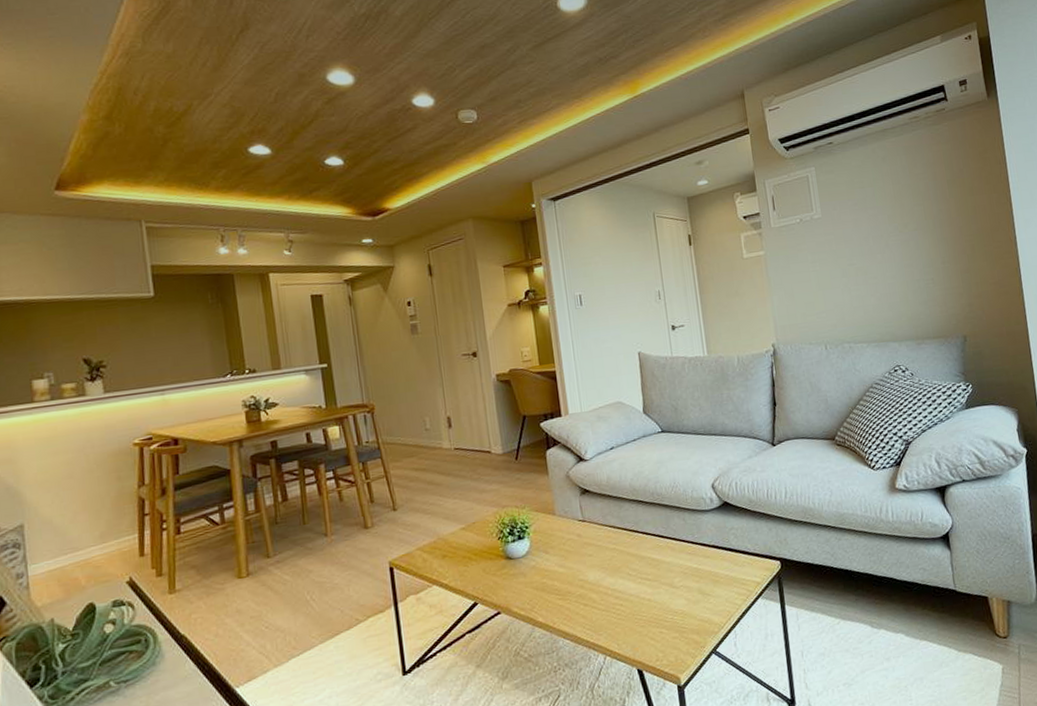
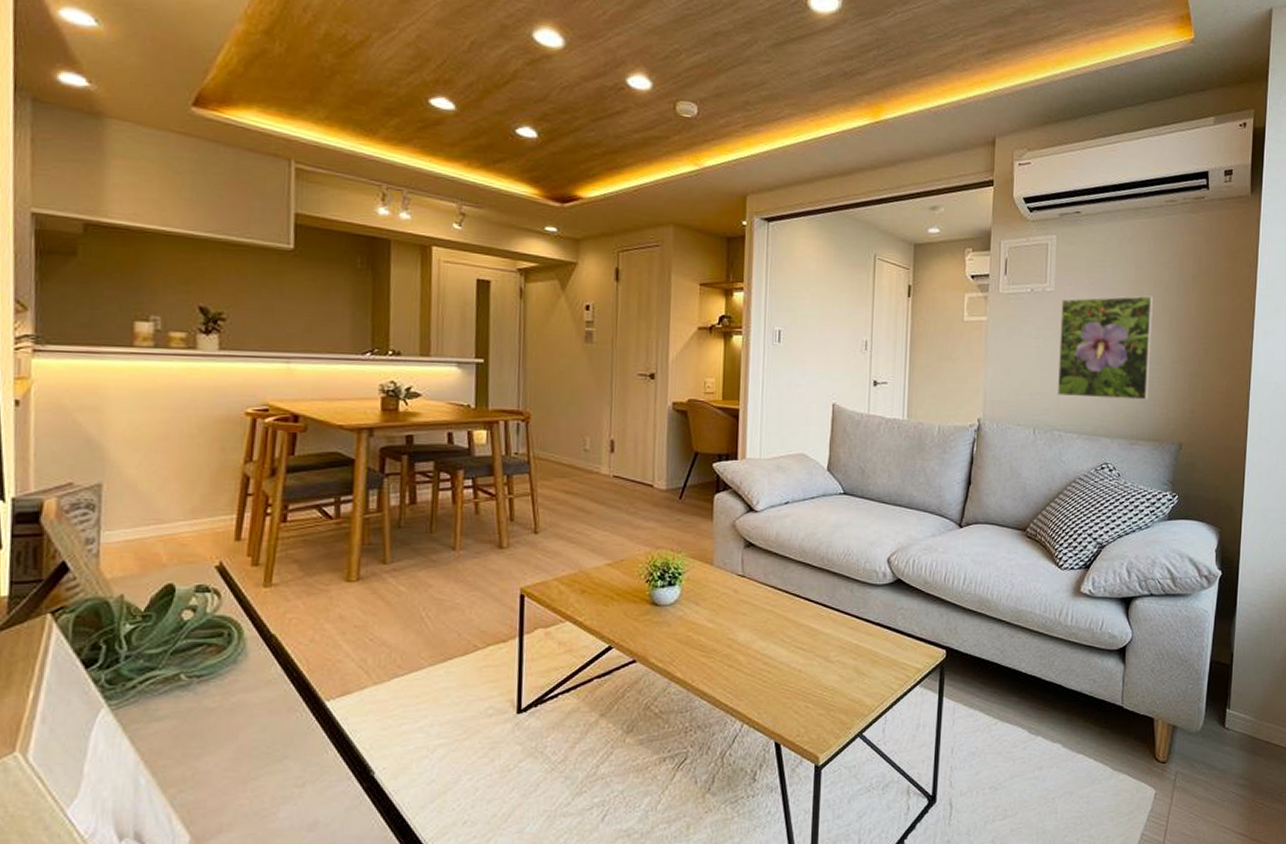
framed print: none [830,206,926,312] -> present [1057,295,1153,400]

